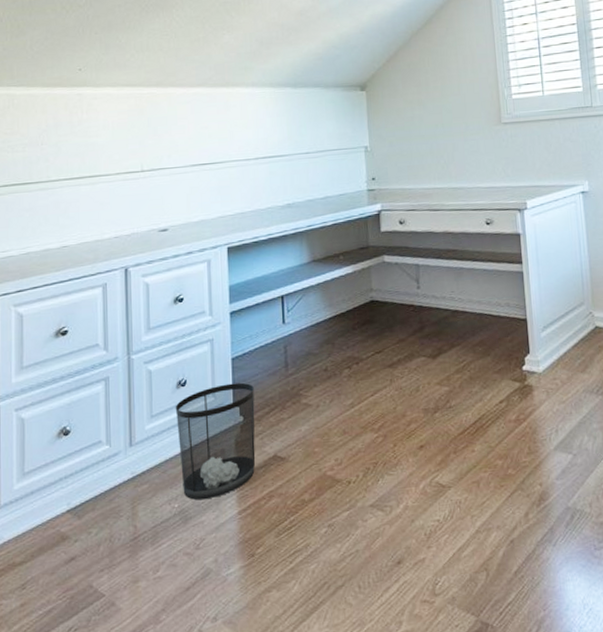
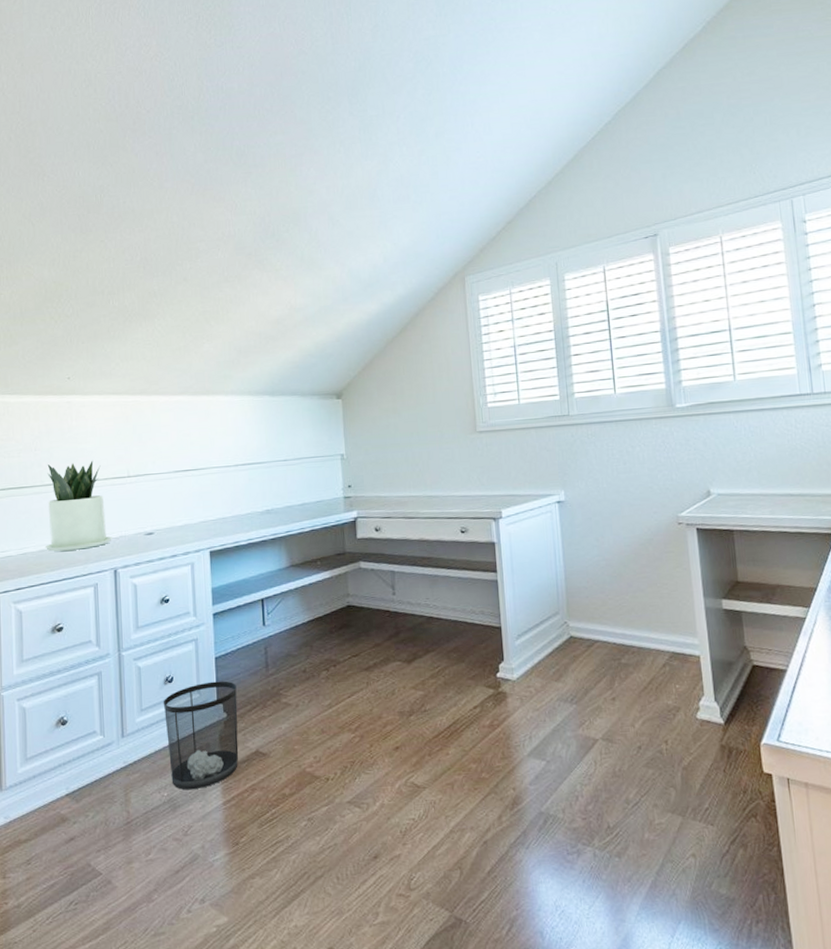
planter: none [50,154,123,251] -> present [45,460,112,552]

